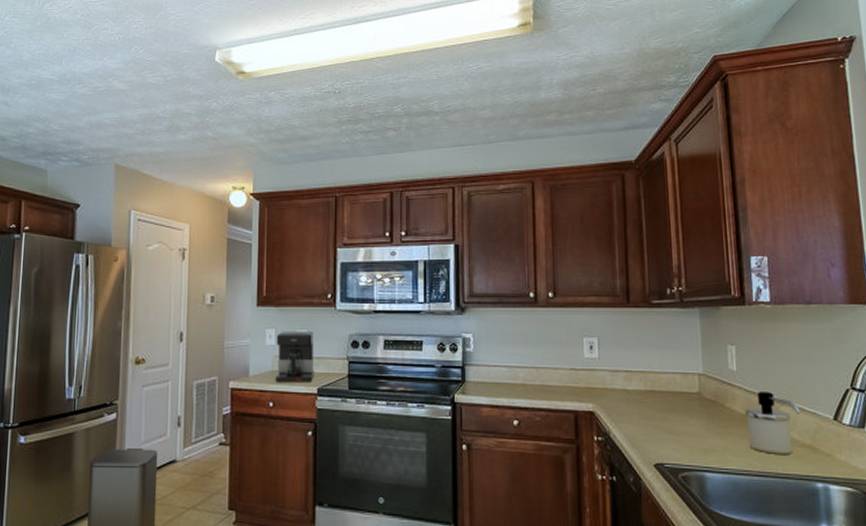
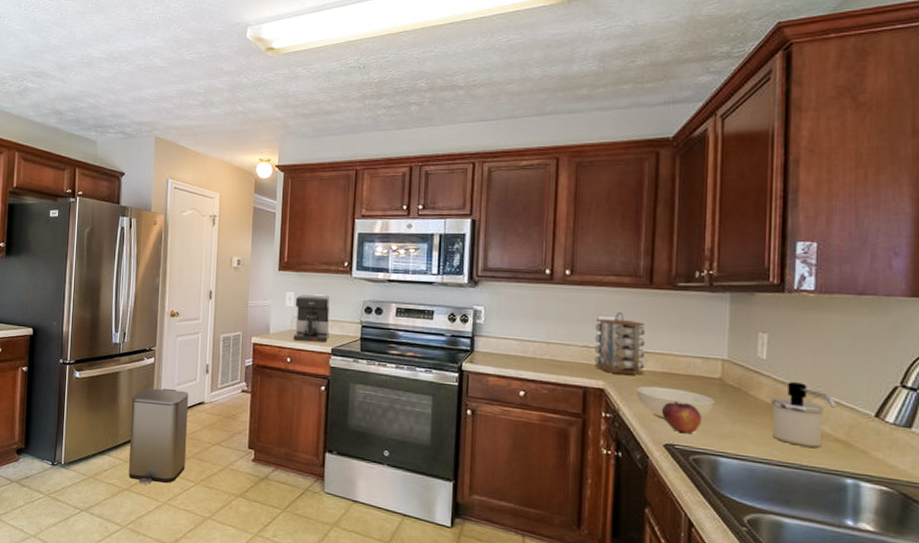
spice rack: none [579,332,630,395] -> present [594,311,646,376]
bowl: none [624,405,697,438] -> present [636,386,716,419]
fruit: none [648,419,687,451] -> present [661,401,702,434]

